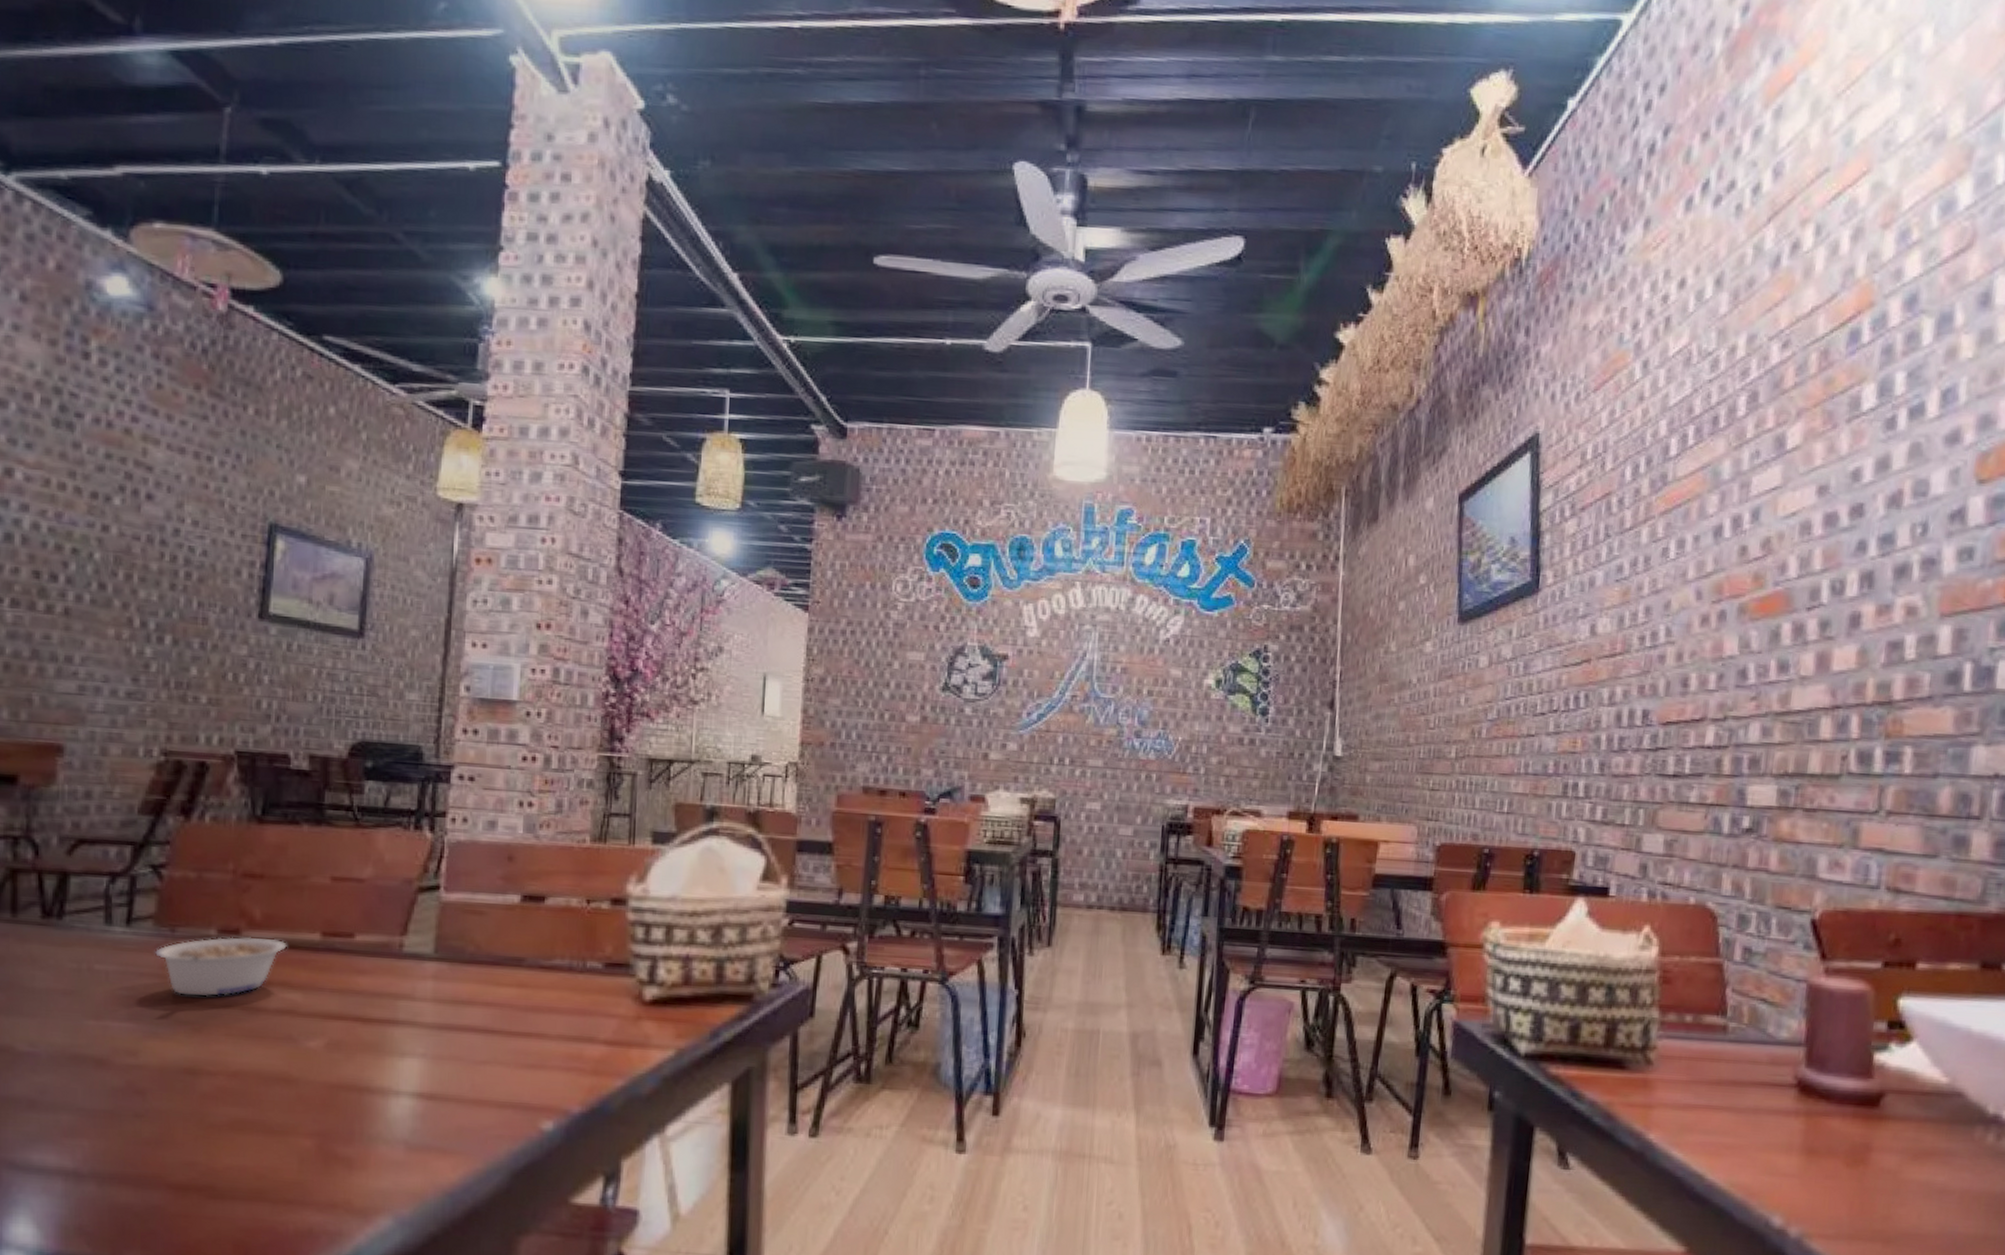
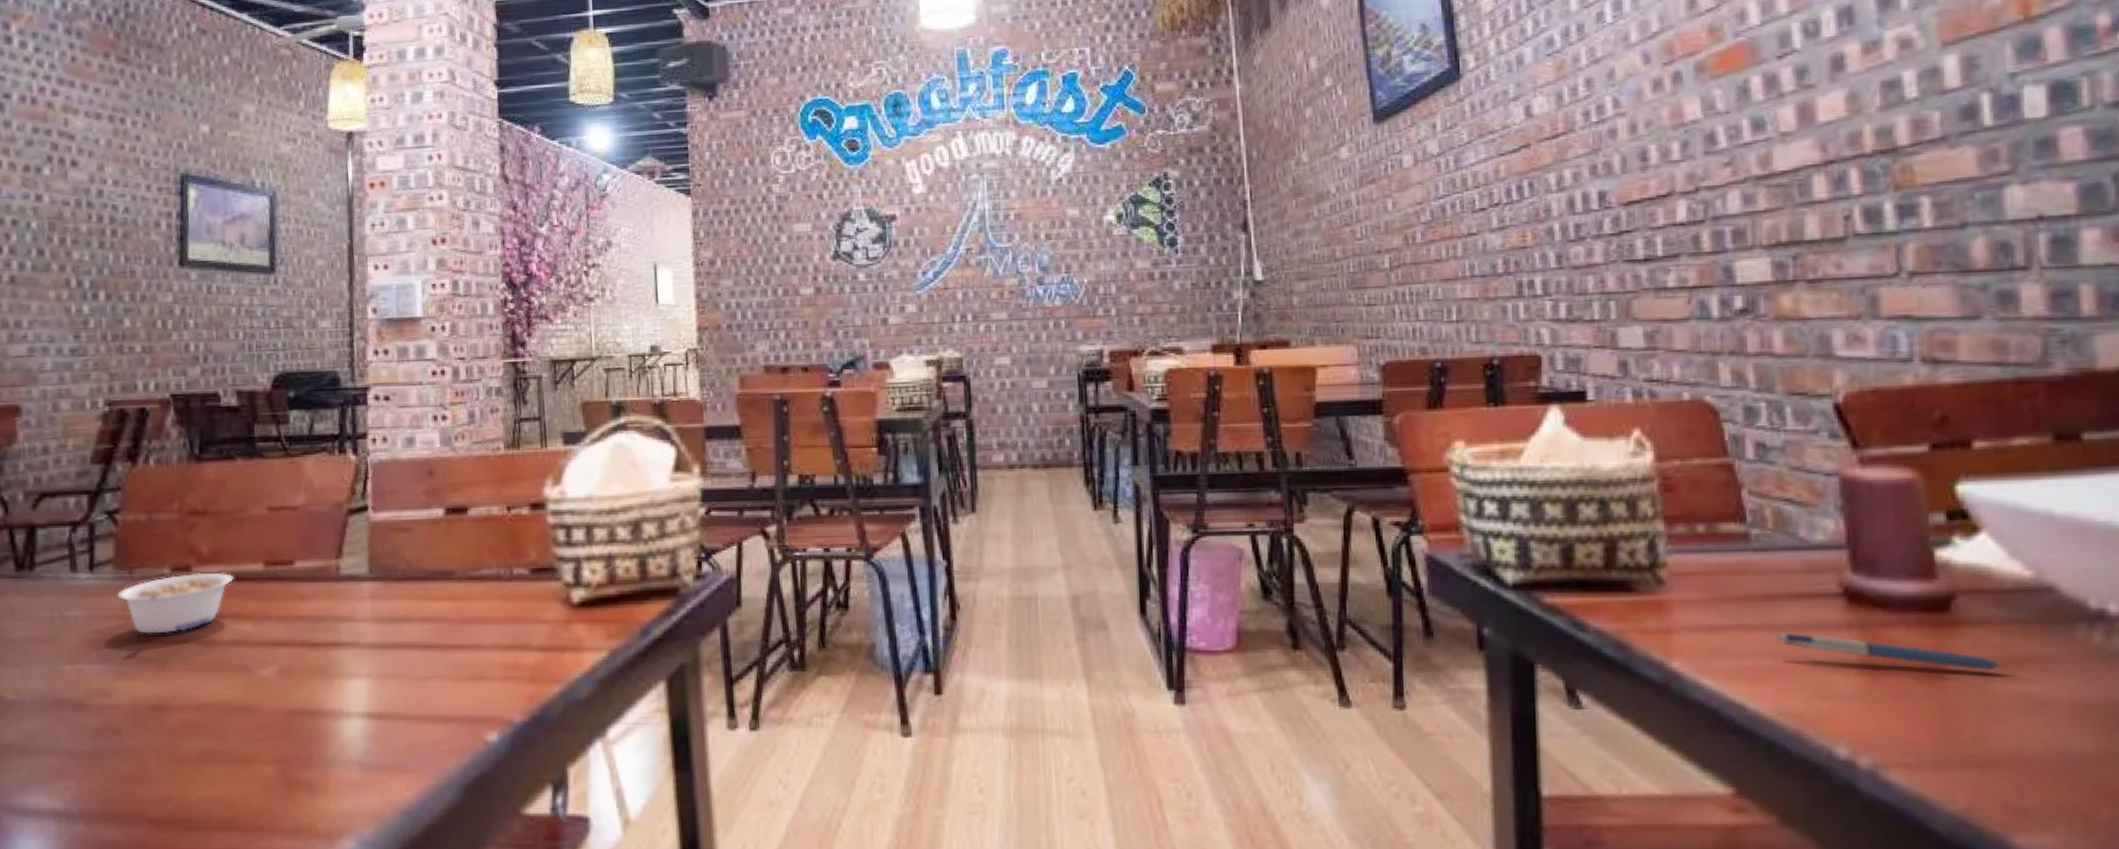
pen: none [1735,1115,1915,1160] -> present [1774,632,2004,670]

